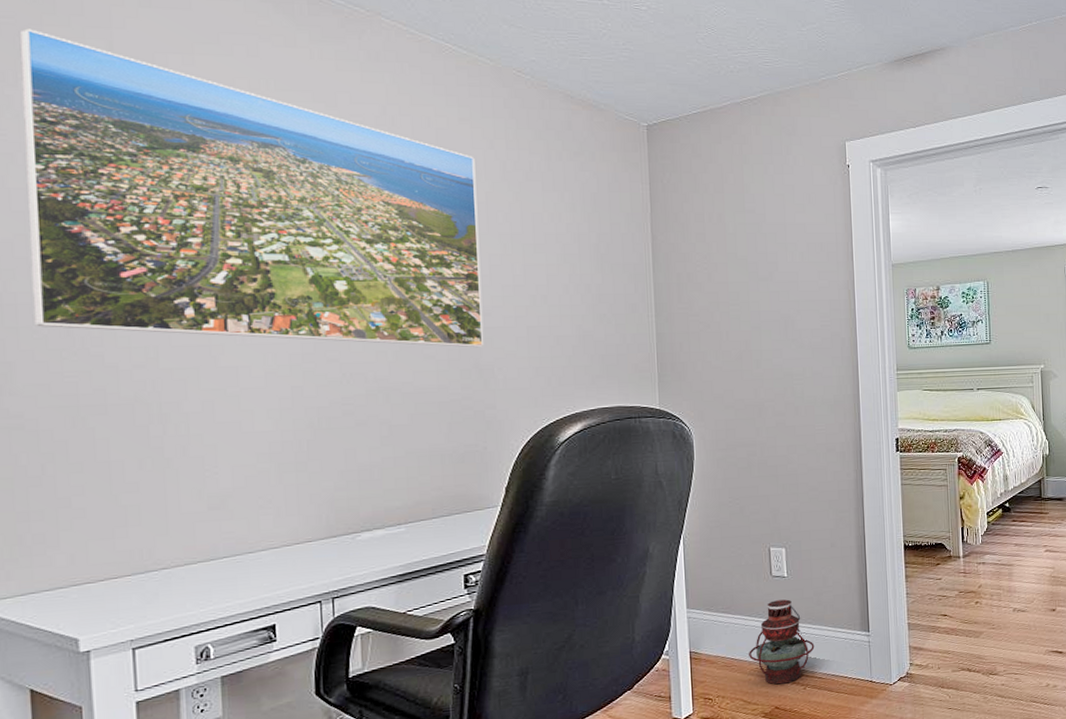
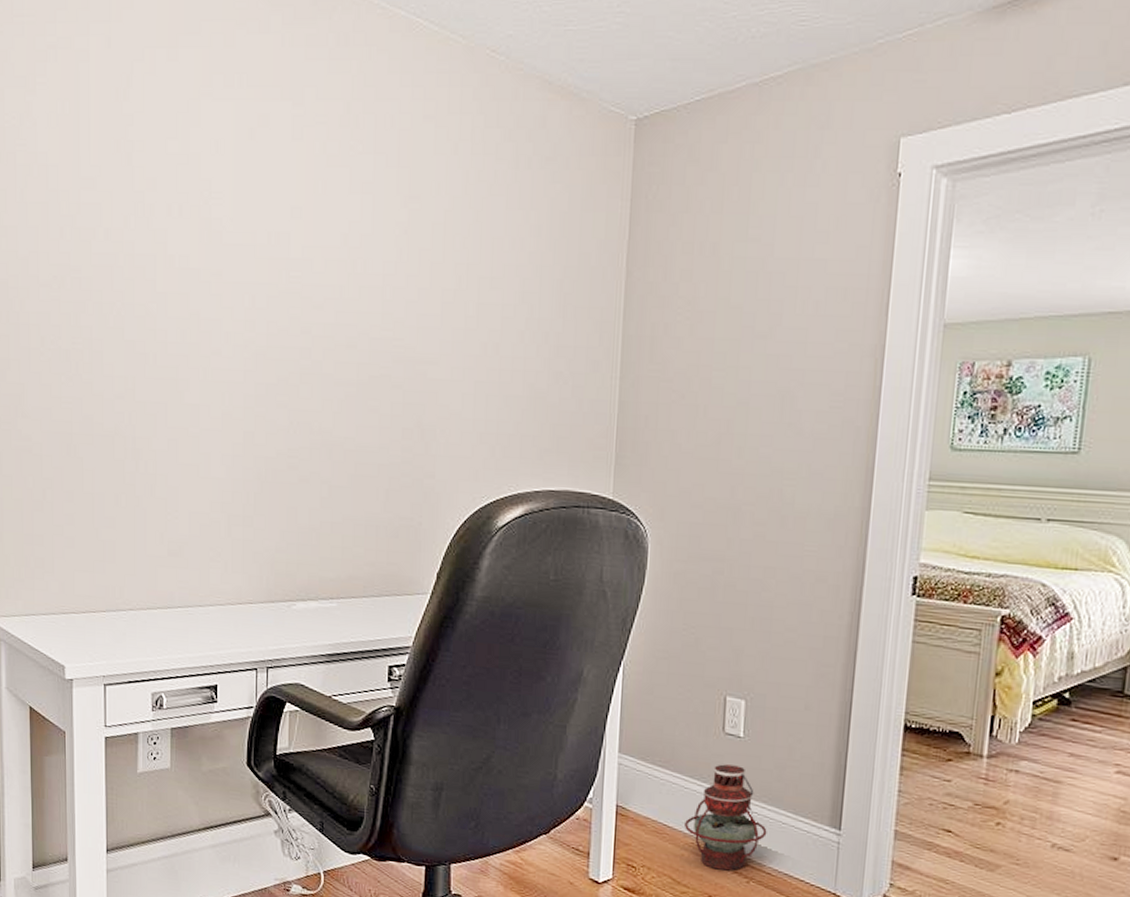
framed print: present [19,28,484,348] -> none [38,27,436,403]

